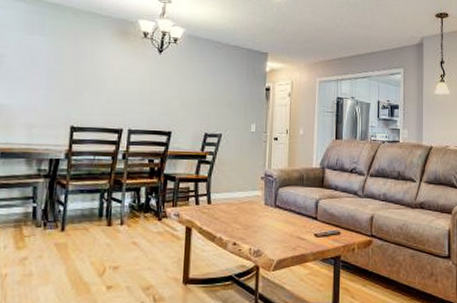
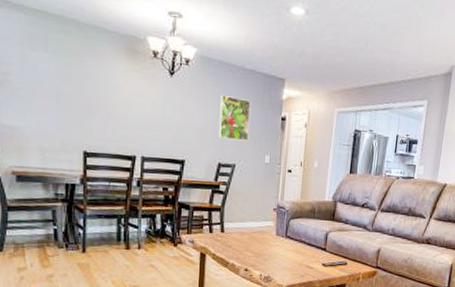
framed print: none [205,69,236,111] -> present [219,95,251,141]

